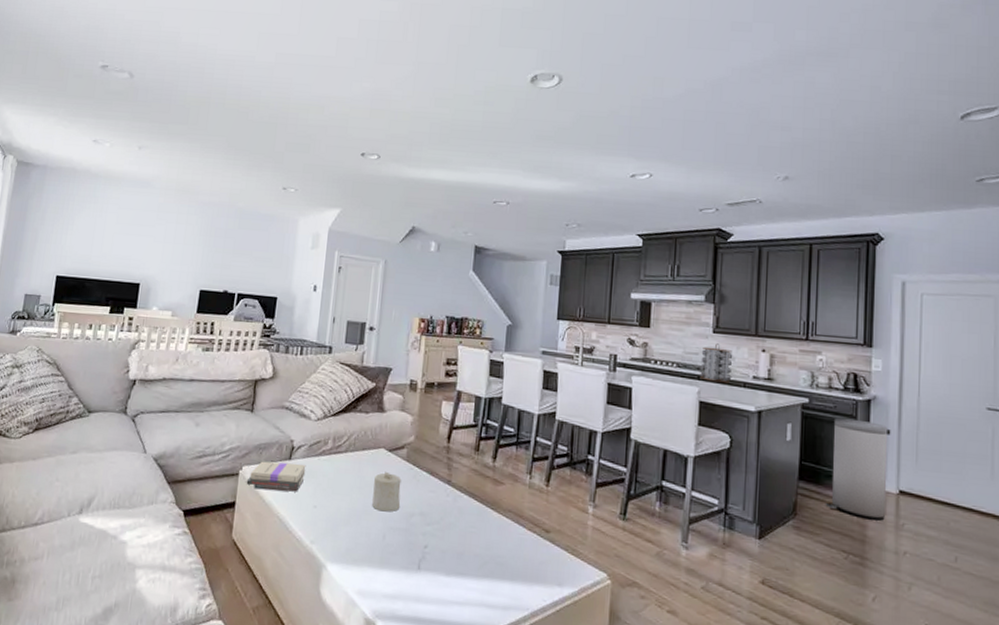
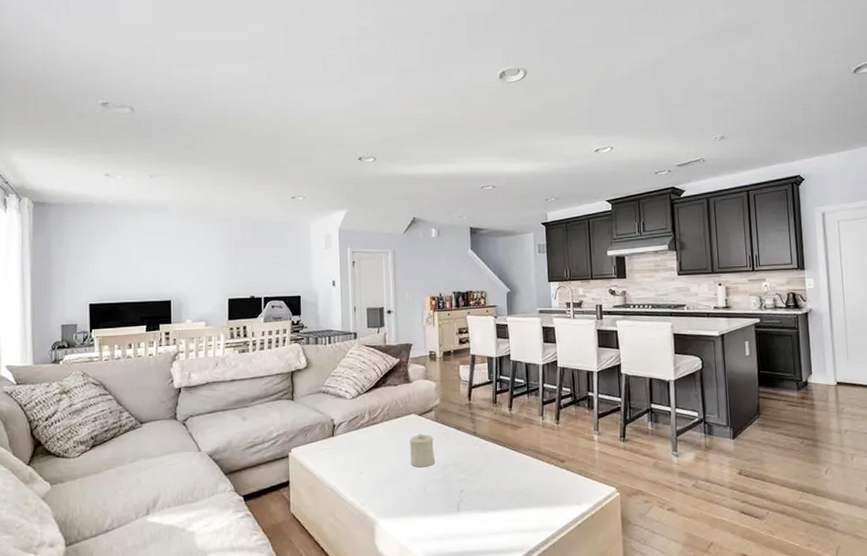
books: present [246,461,306,492] -> none [296,438,349,467]
spice rack: present [700,343,733,384] -> none [670,284,697,317]
pedal bin: present [825,417,891,521] -> none [781,330,828,409]

